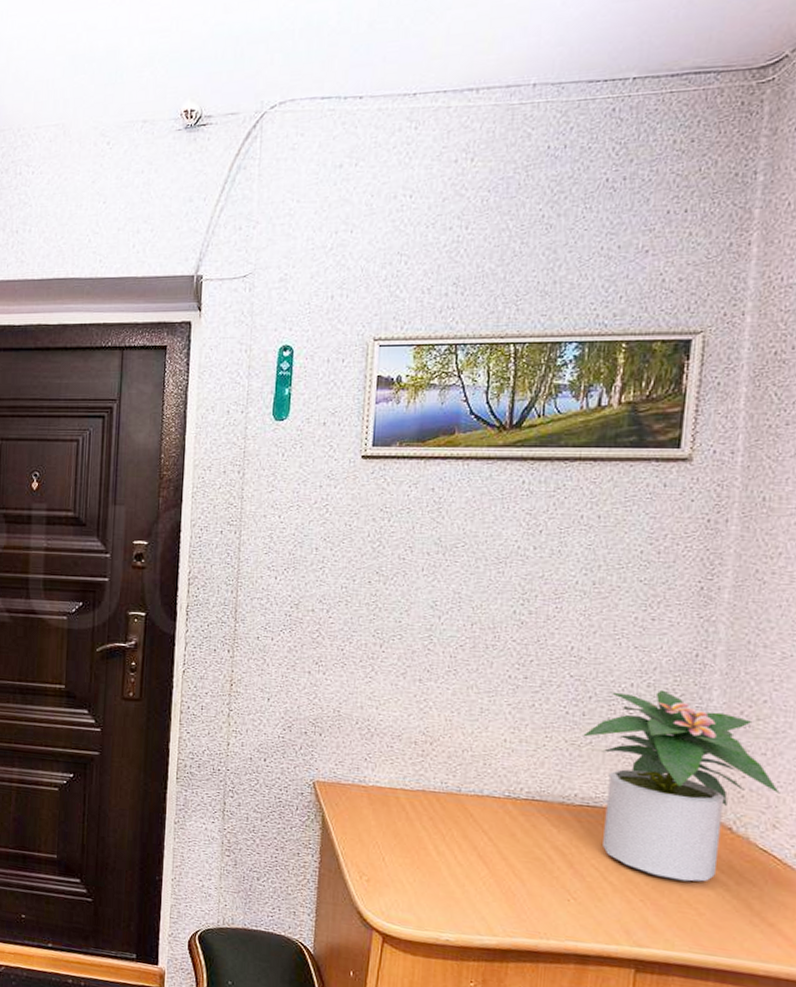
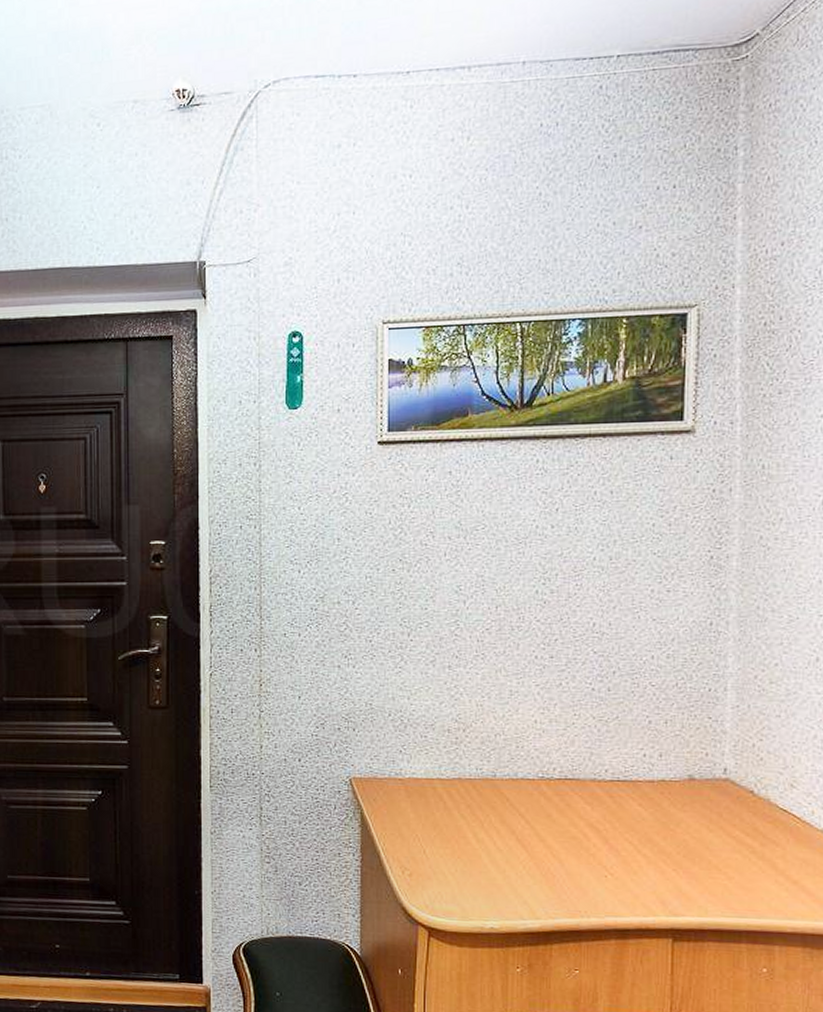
potted plant: present [583,689,780,882] -> none [609,660,795,847]

